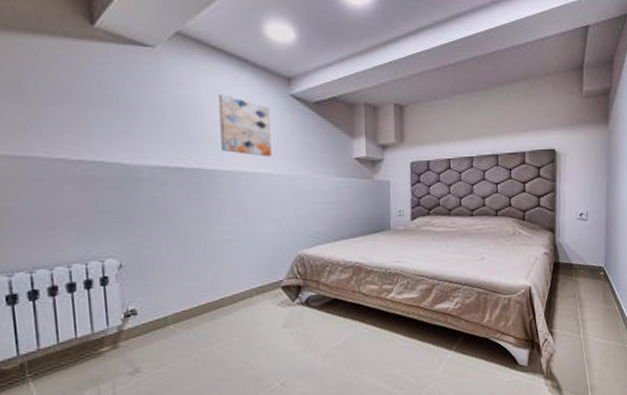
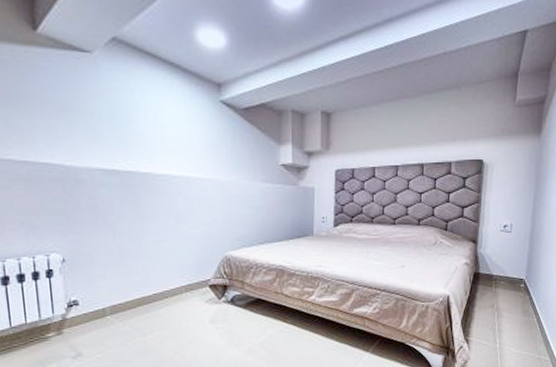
wall art: present [218,94,272,157] -> none [151,100,202,162]

